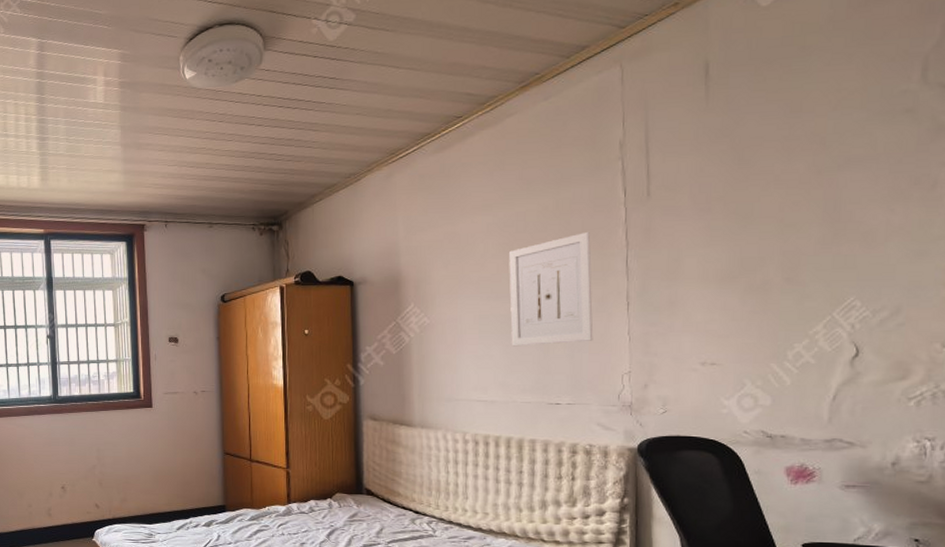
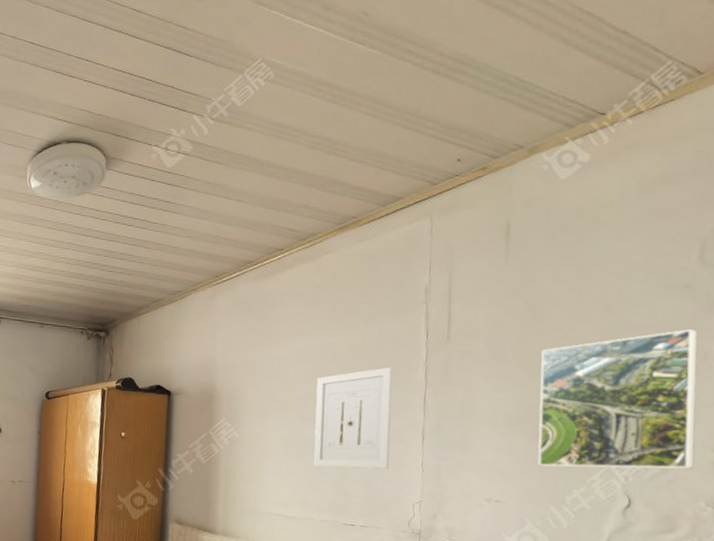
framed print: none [751,157,927,322] -> present [538,329,698,470]

